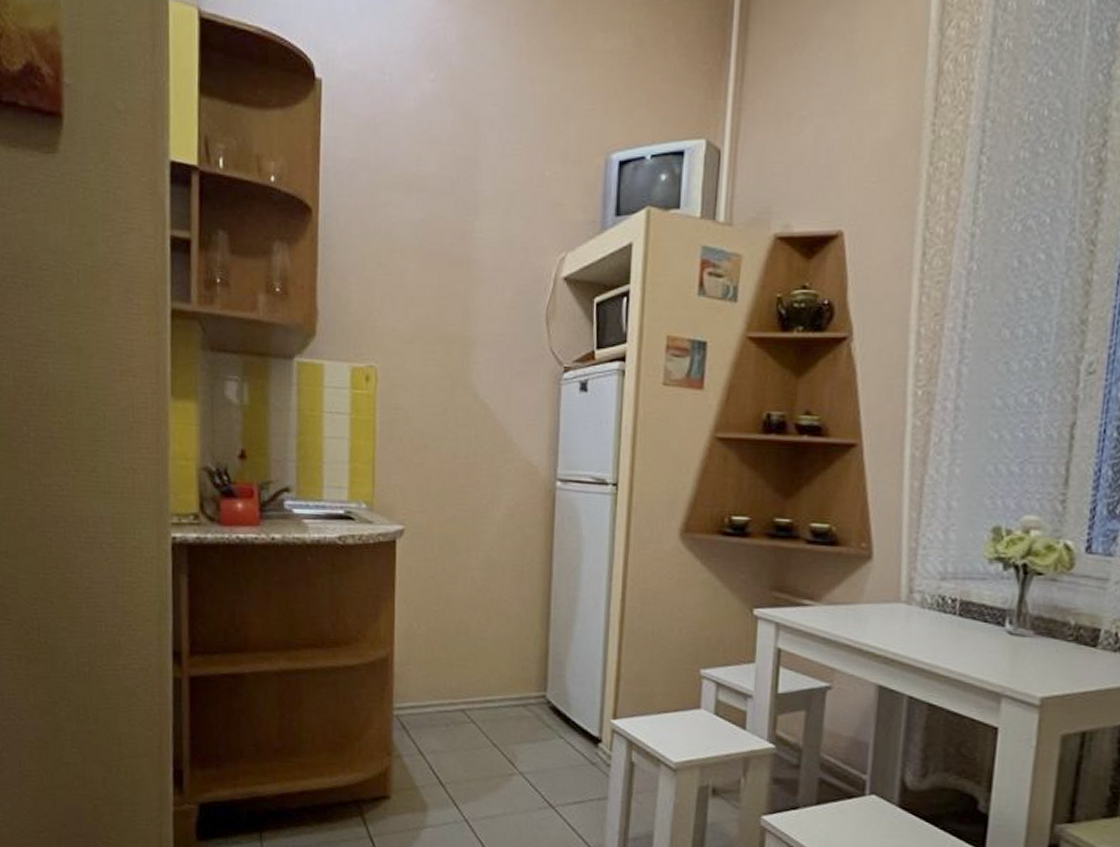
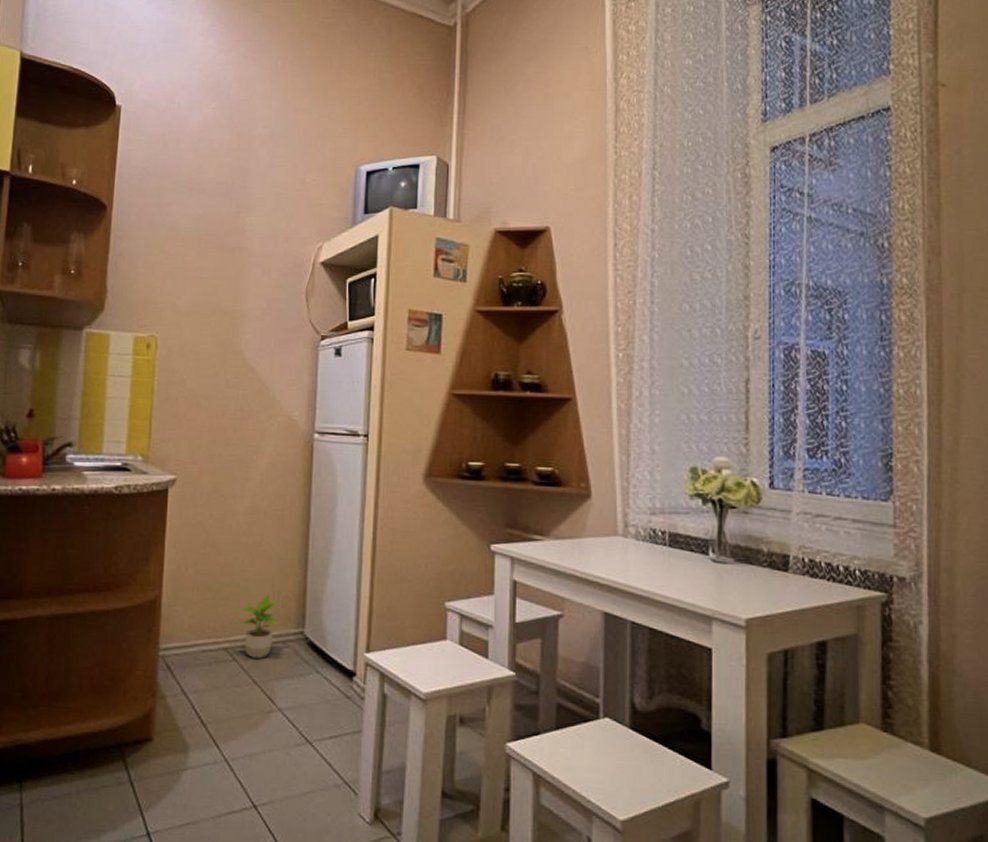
potted plant: none [472,655,523,721] -> present [235,594,283,658]

